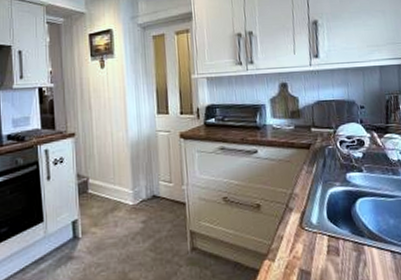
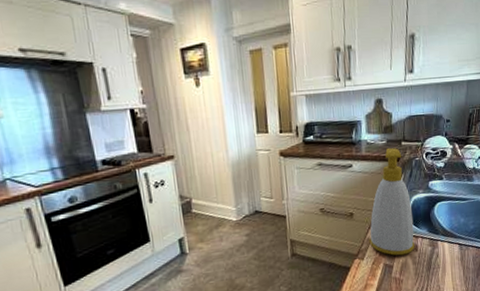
soap bottle: none [280,133,336,260] -> present [369,147,415,256]

